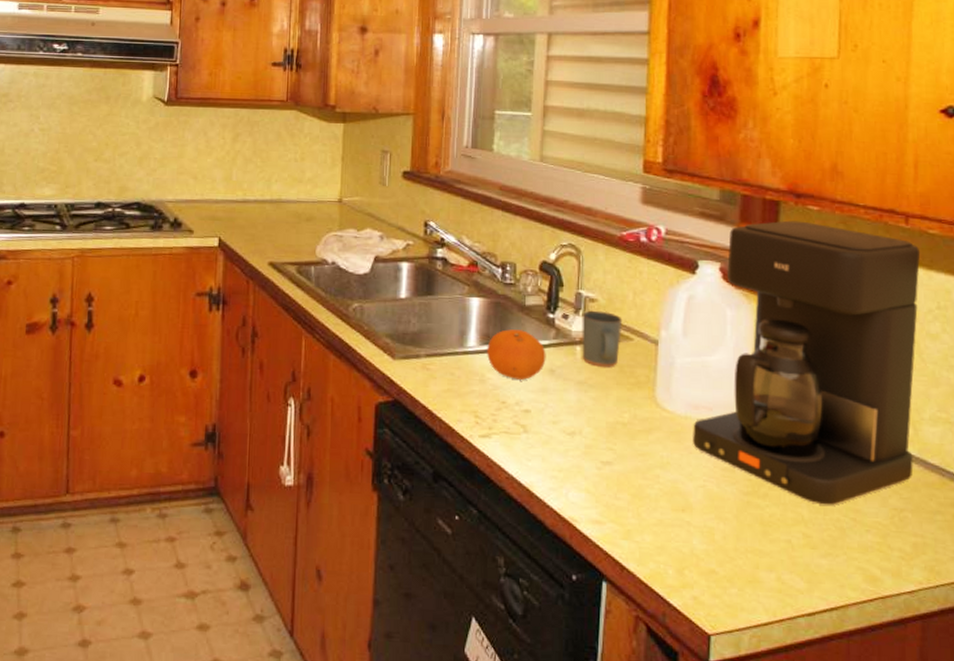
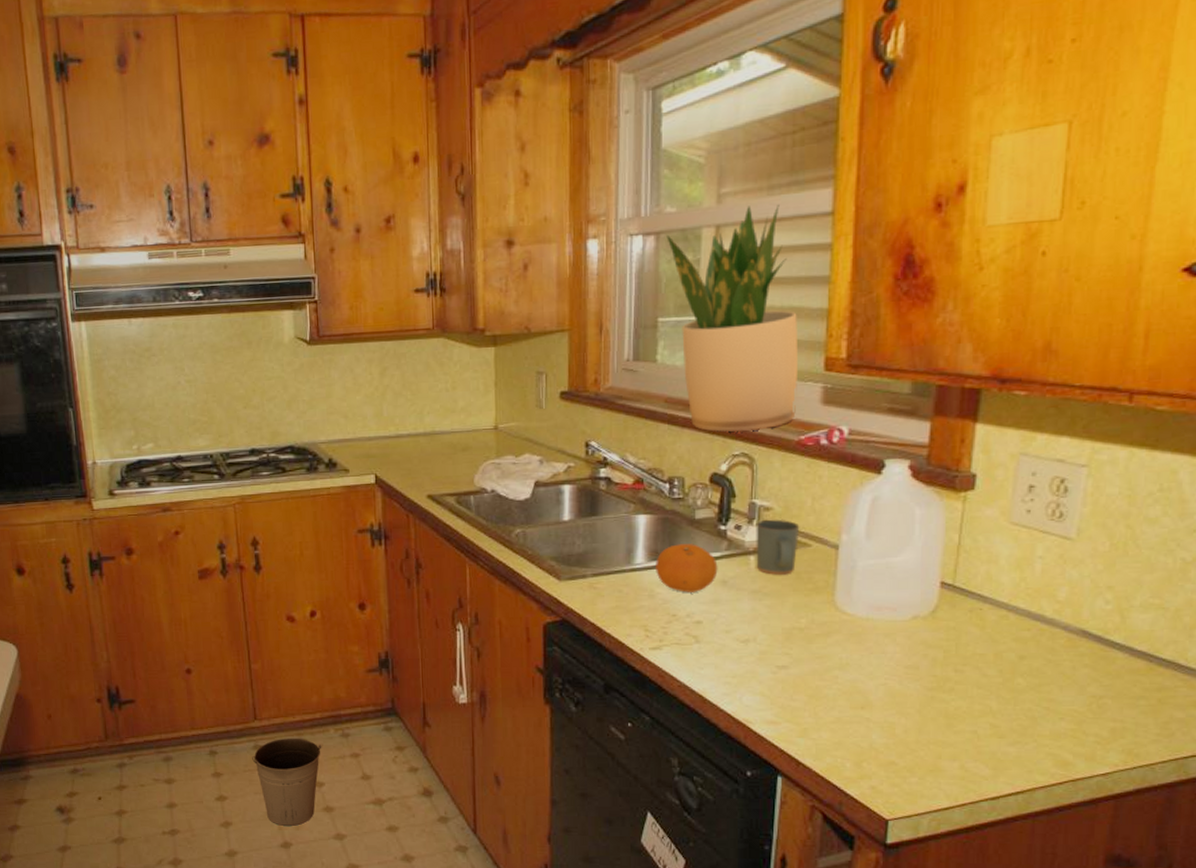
bucket: none [58,516,136,620] -> present [252,738,322,826]
planter: none [504,19,620,224] -> present [666,205,799,433]
coffee maker: present [693,220,921,505] -> none [875,408,1145,696]

